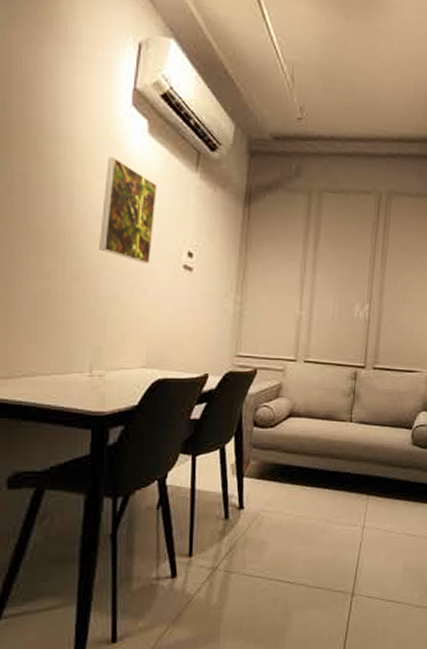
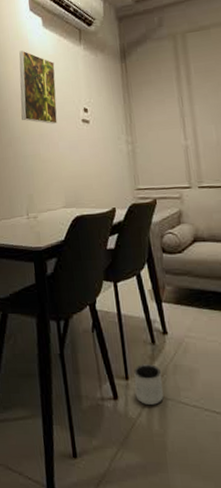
planter: none [197,539,230,581] -> present [134,364,164,406]

